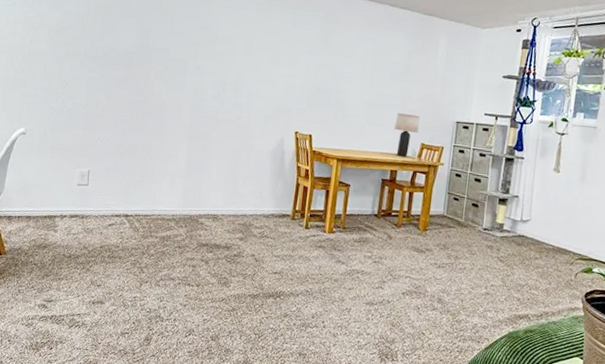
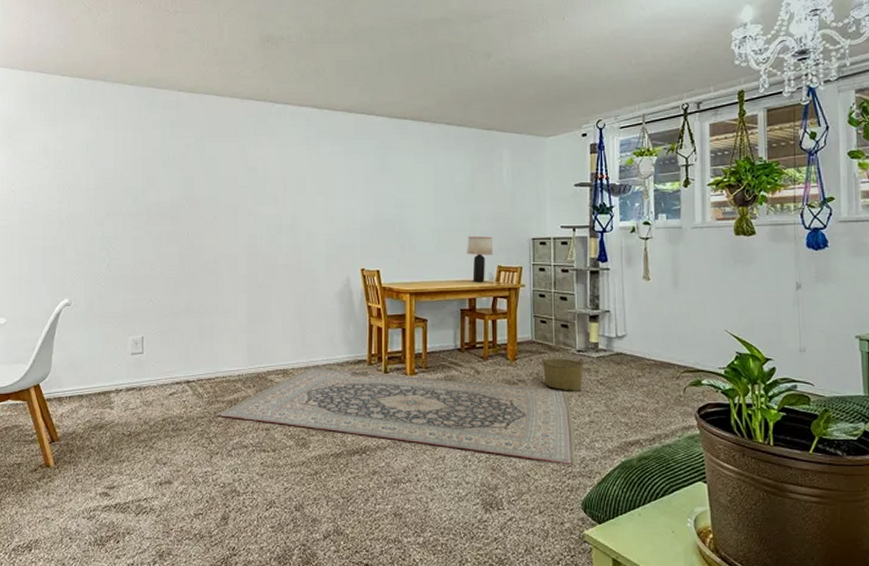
area rug: none [147,216,471,331] -> present [214,368,578,467]
basket: none [449,231,488,266] -> present [542,358,584,393]

